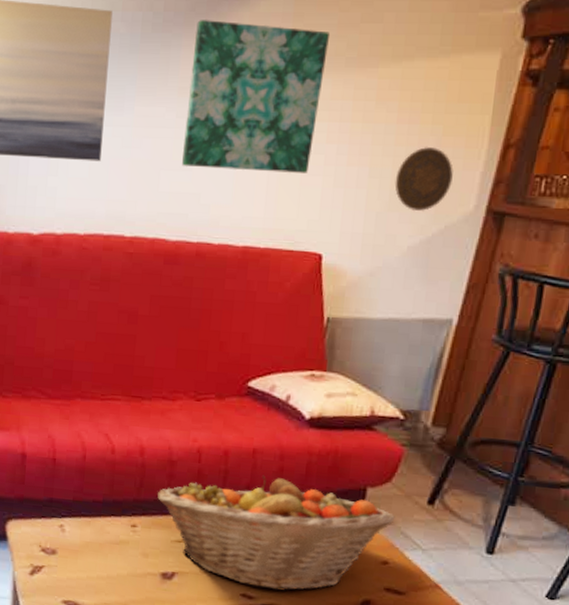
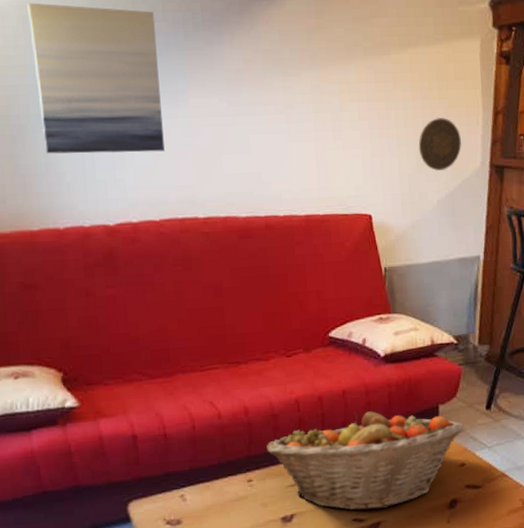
wall art: present [182,20,331,173] -> none [233,18,349,150]

